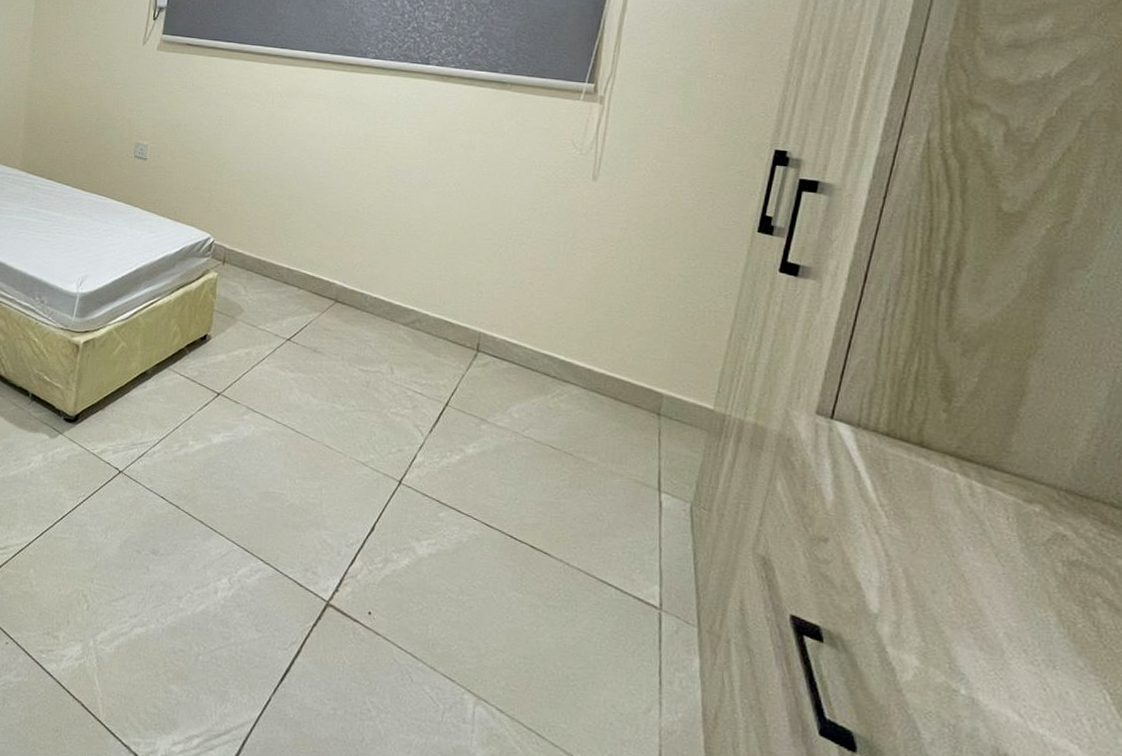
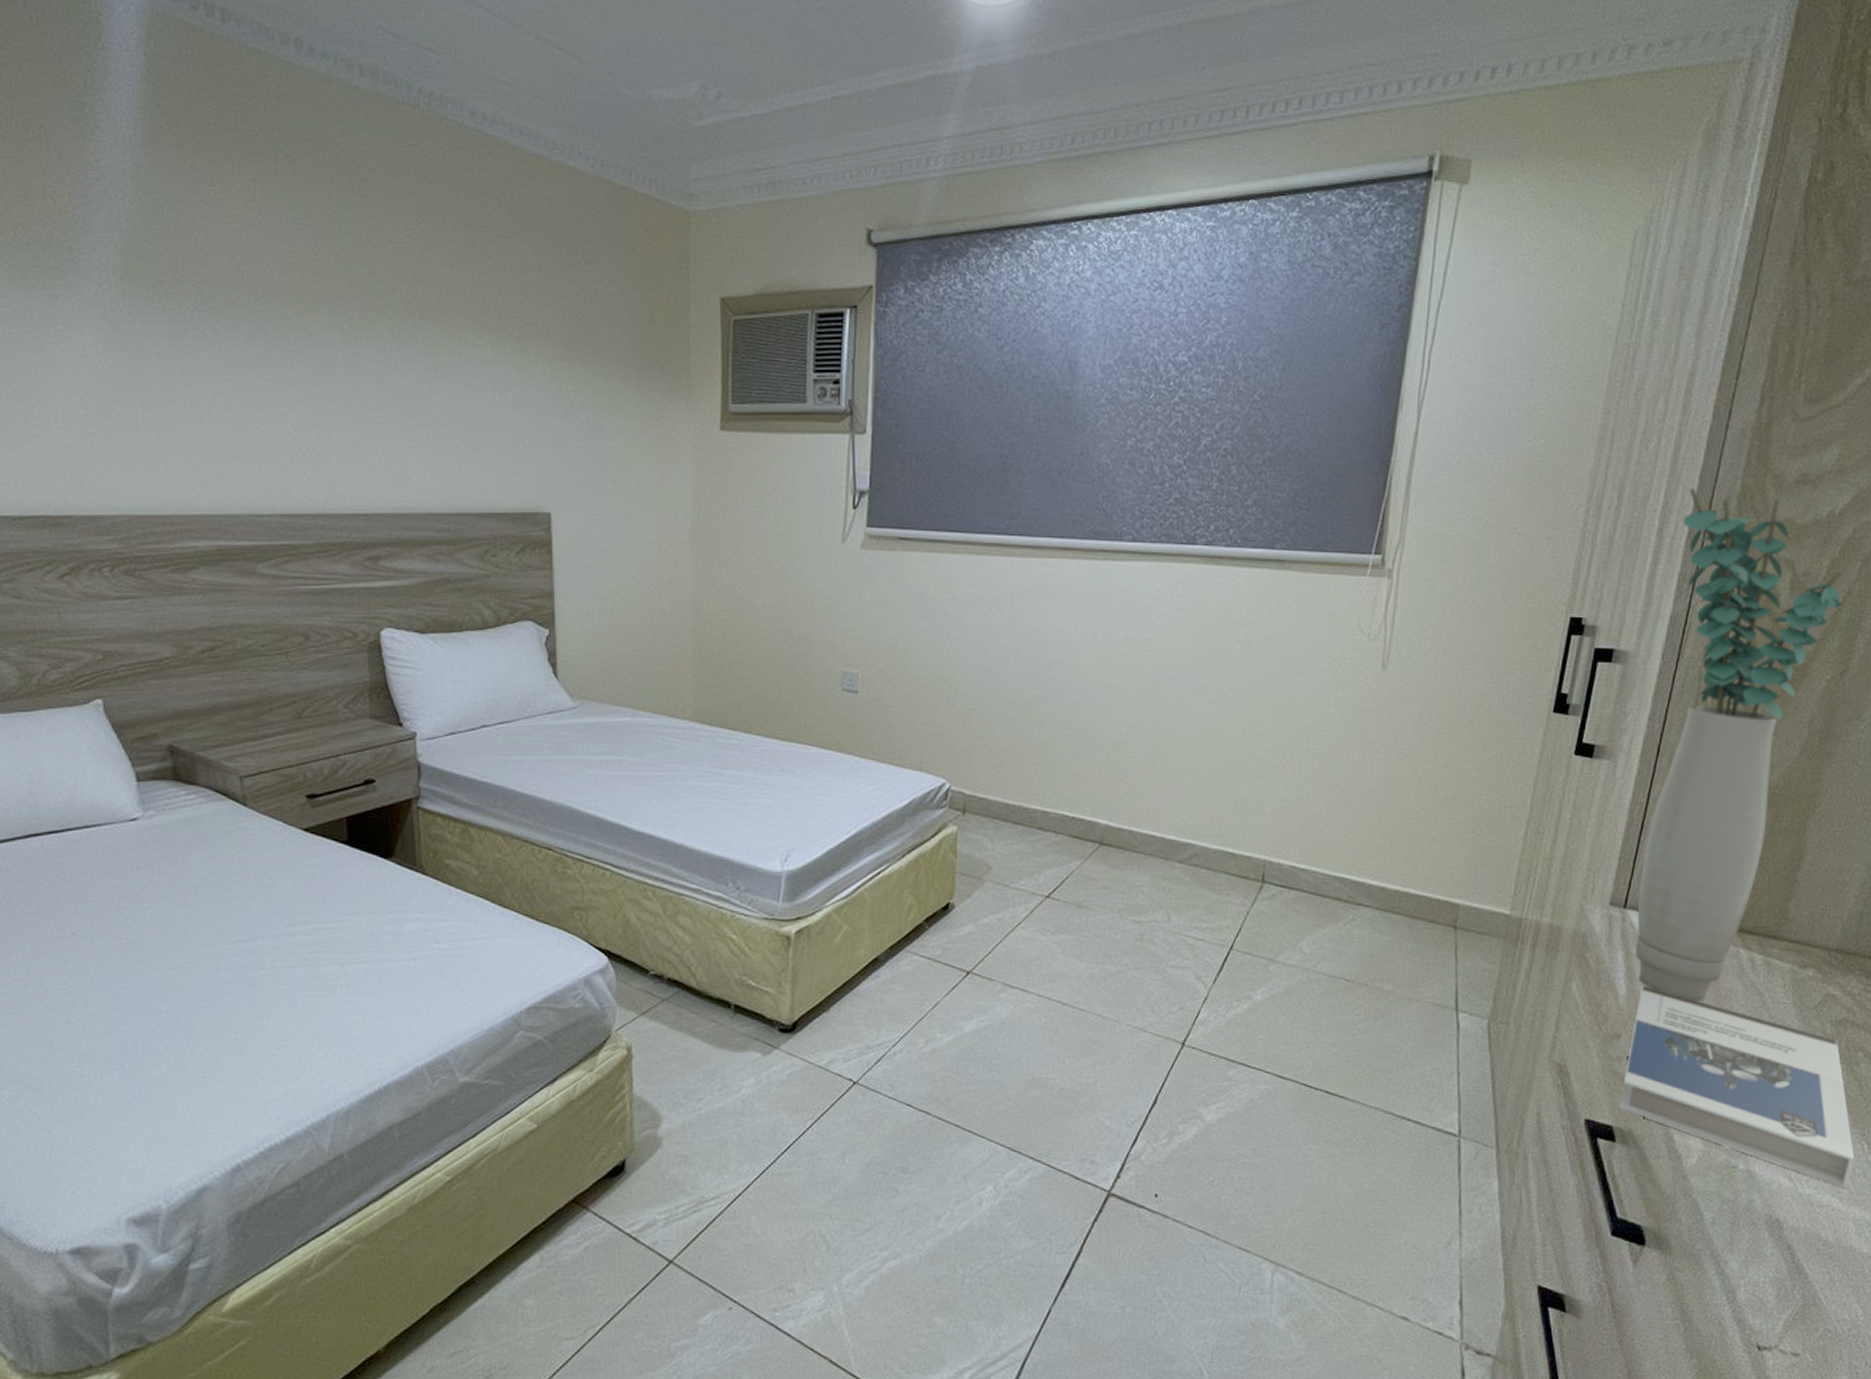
hardback book: none [827,495,1095,738] -> present [1619,986,1855,1190]
vase: none [842,45,1062,518] -> present [1634,488,1843,1000]

